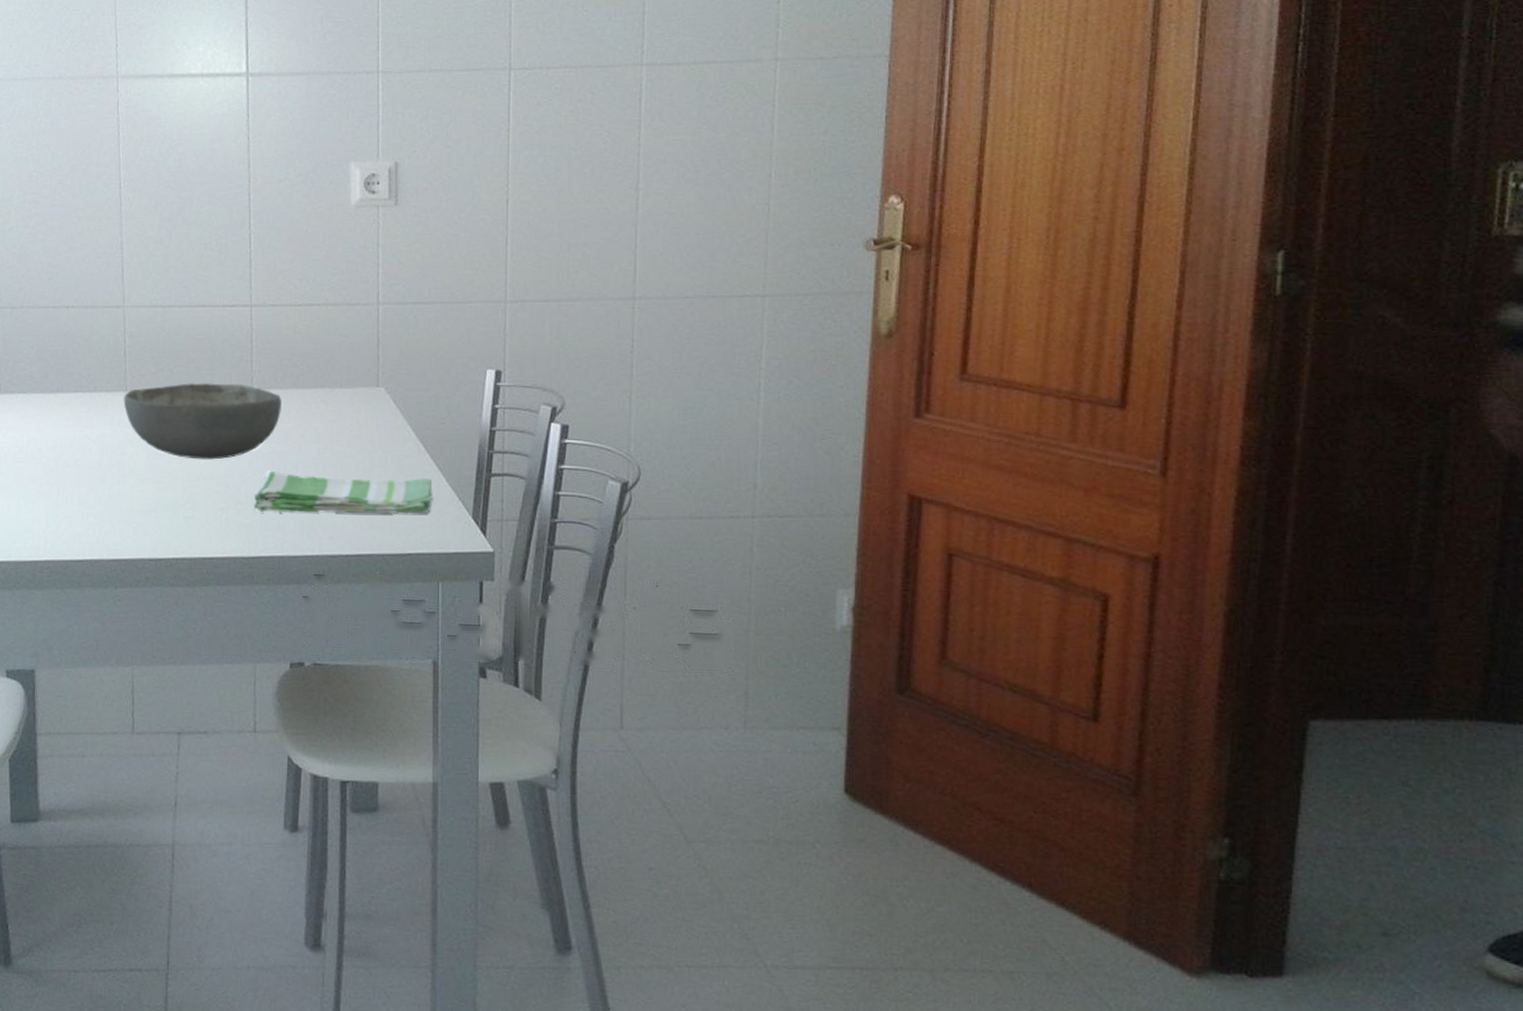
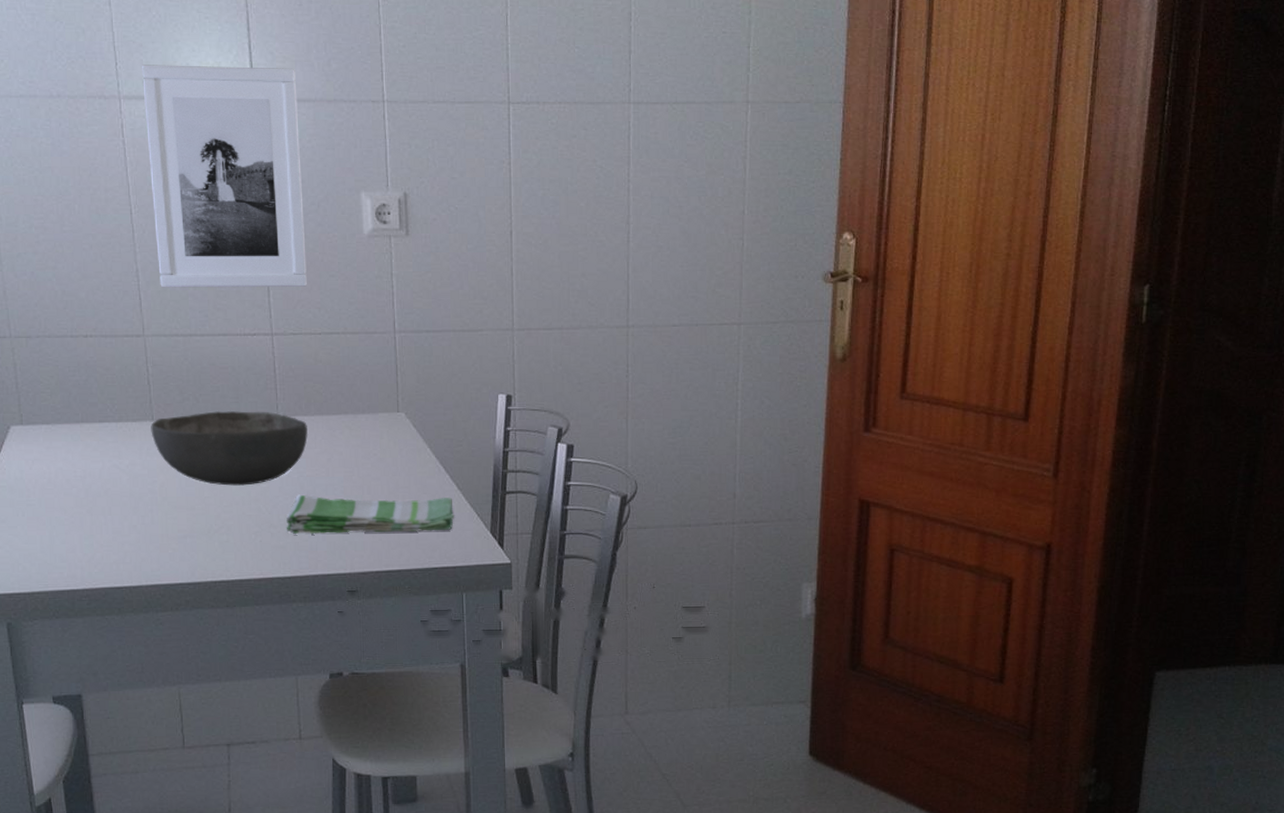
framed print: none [140,43,291,260] -> present [141,65,307,288]

